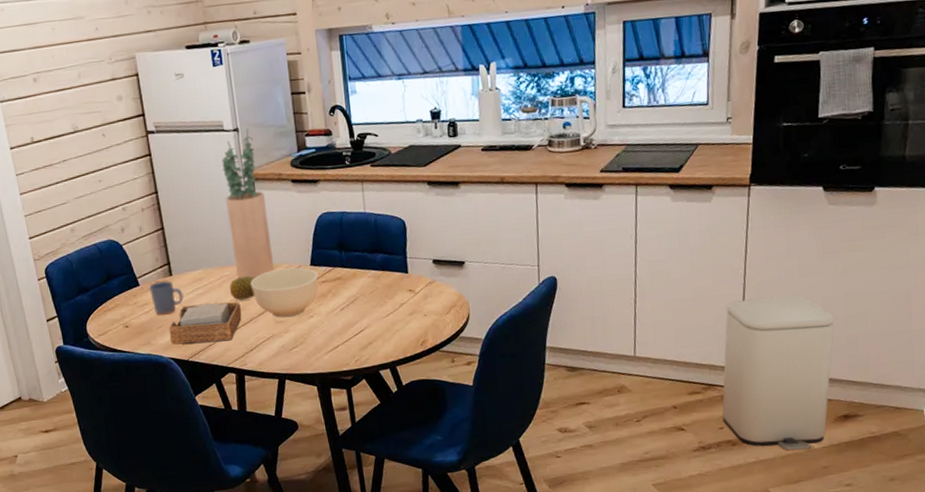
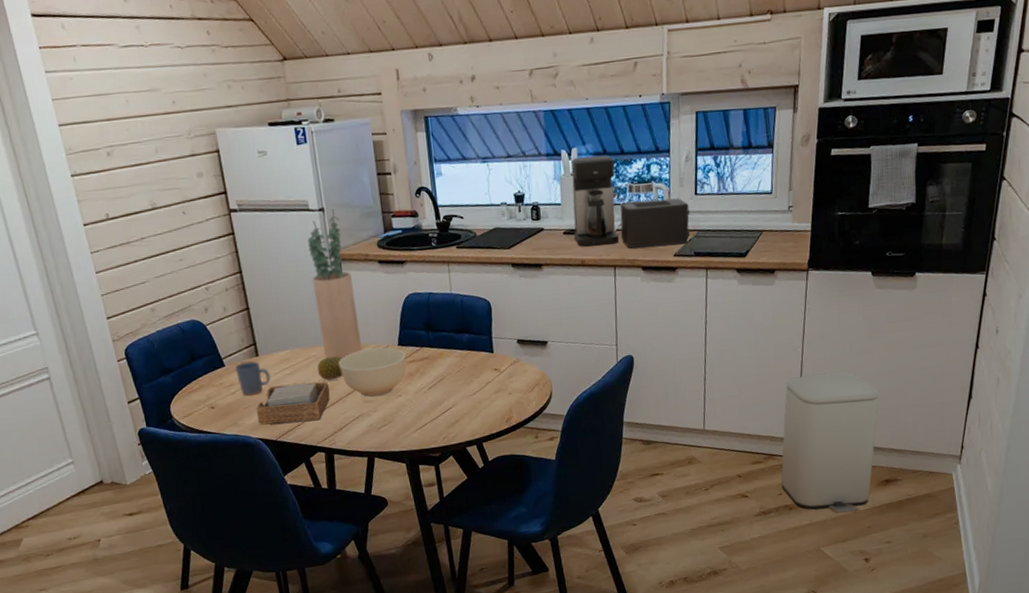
coffee maker: none [490,68,541,164] -> present [571,155,619,247]
toaster: none [542,111,618,165] -> present [620,198,691,249]

